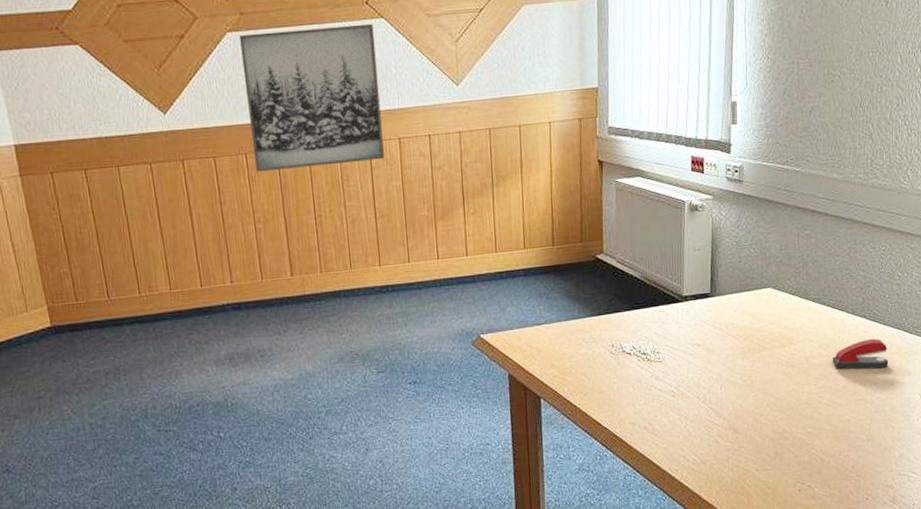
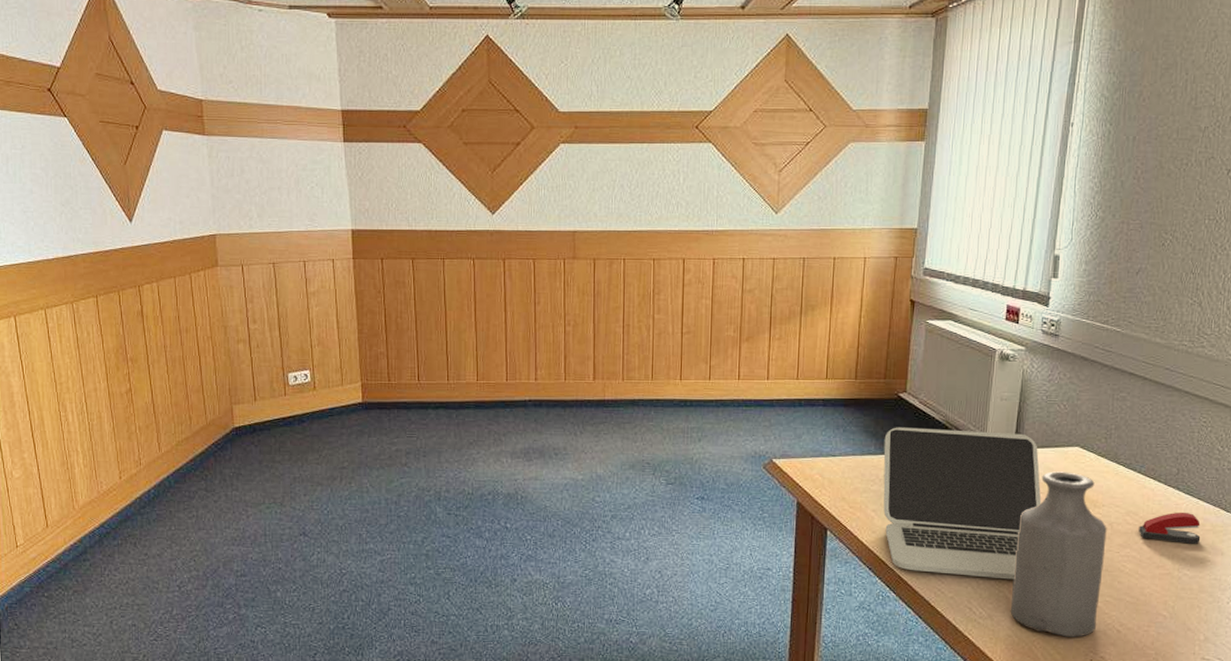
wall art: present [240,23,384,173] -> none [571,146,700,278]
laptop: none [586,281,741,428] -> present [883,427,1042,580]
bottle: none [720,313,804,472] -> present [1010,471,1107,637]

